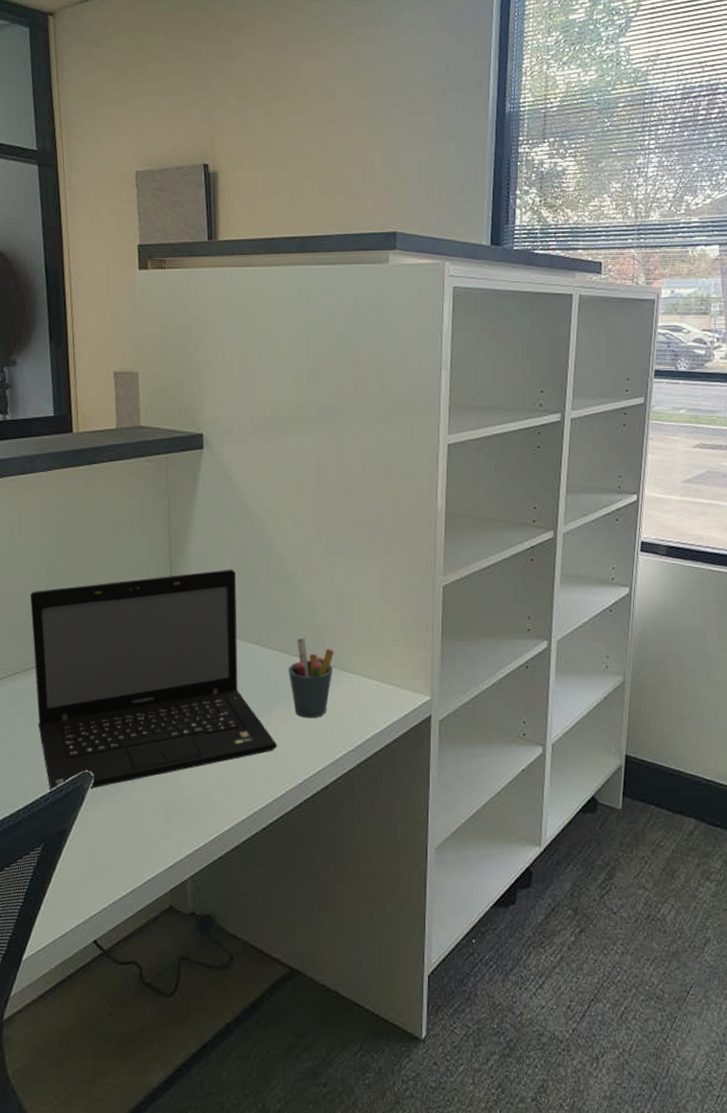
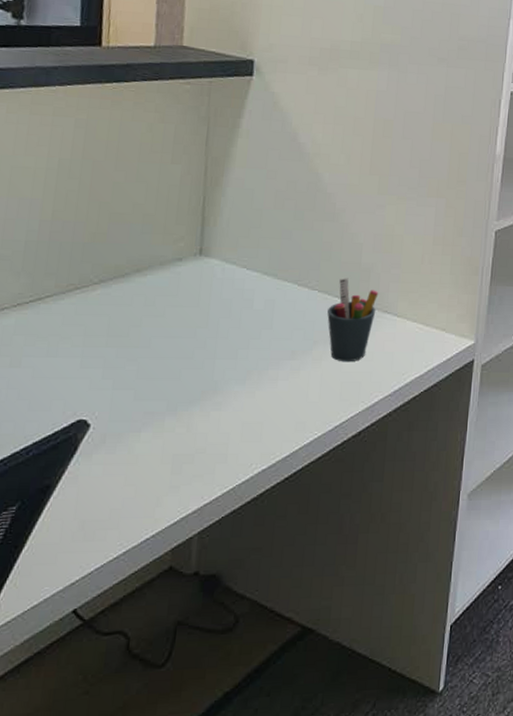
laptop: present [29,569,278,793] -> none [26,203,309,444]

